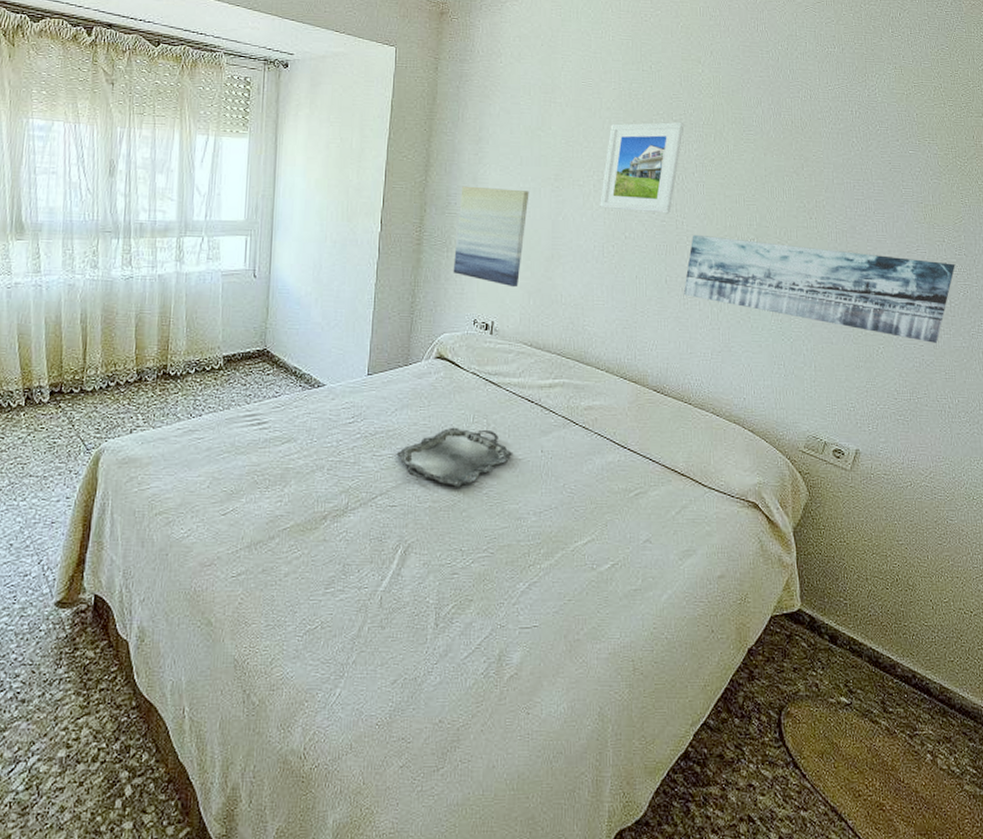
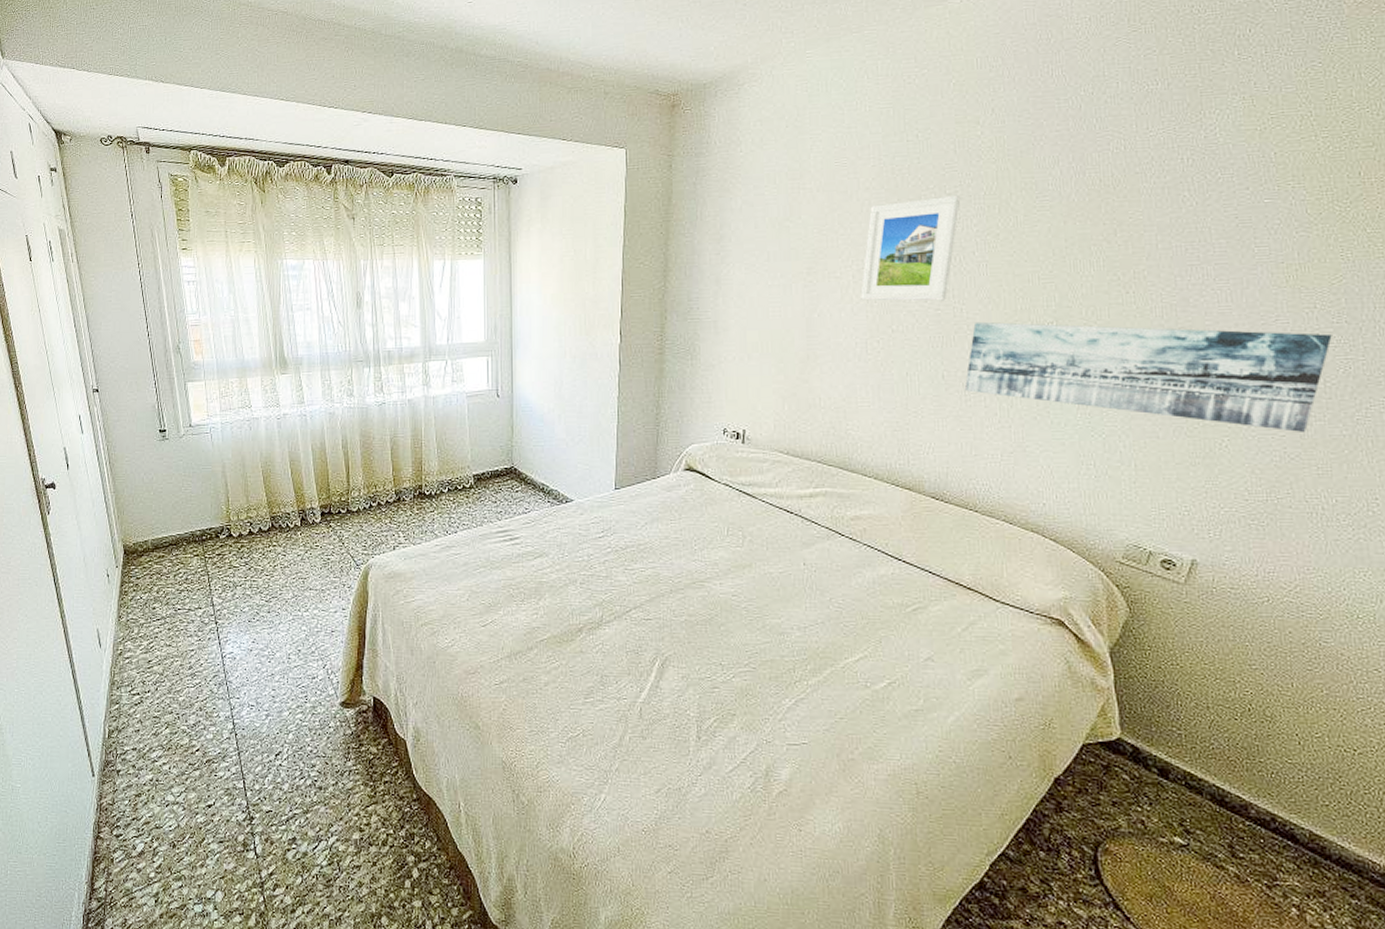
serving tray: present [396,427,513,487] -> none [648,540,773,601]
wall art: present [453,186,529,288] -> none [698,288,779,393]

